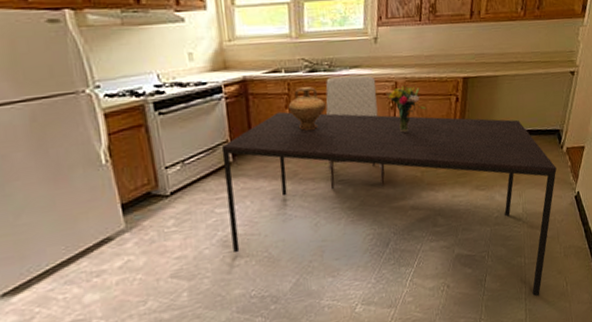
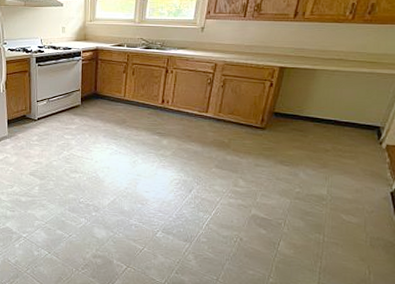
dining table: present [221,111,557,297] -> none [72,74,372,275]
ceramic jug: present [288,86,326,131] -> none [125,59,154,91]
chair: present [325,75,385,189] -> none [149,54,198,144]
bouquet: present [387,86,427,133] -> none [206,68,241,105]

